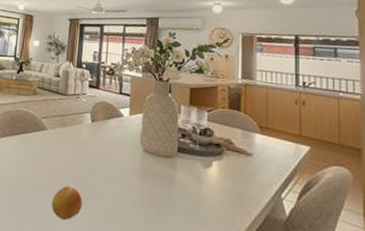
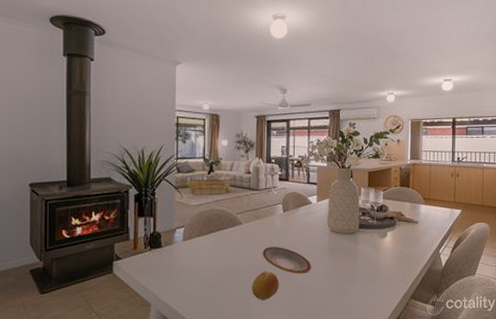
plate: none [66,159,121,197] -> present [262,247,312,274]

